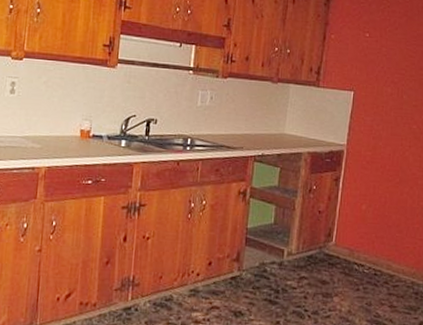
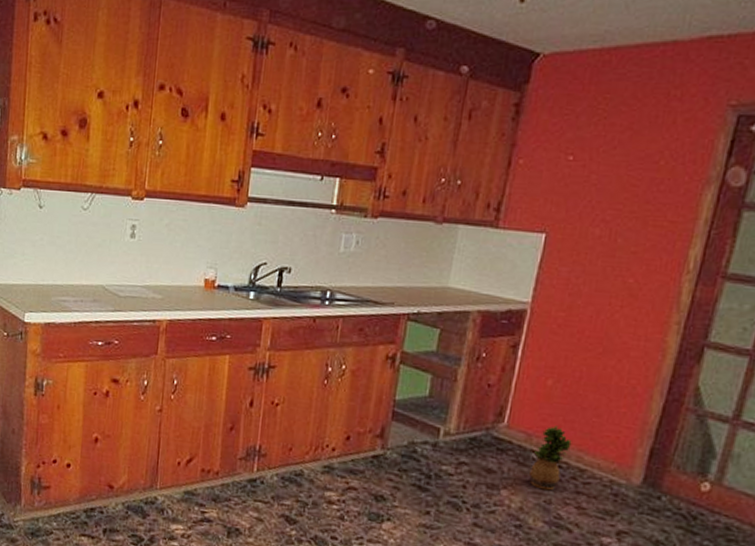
potted plant: none [354,242,383,295] -> present [529,426,572,491]

